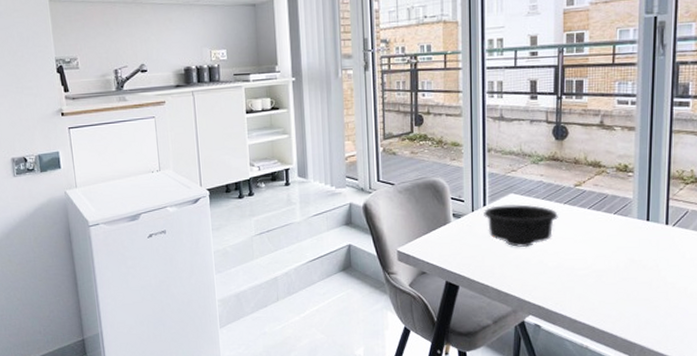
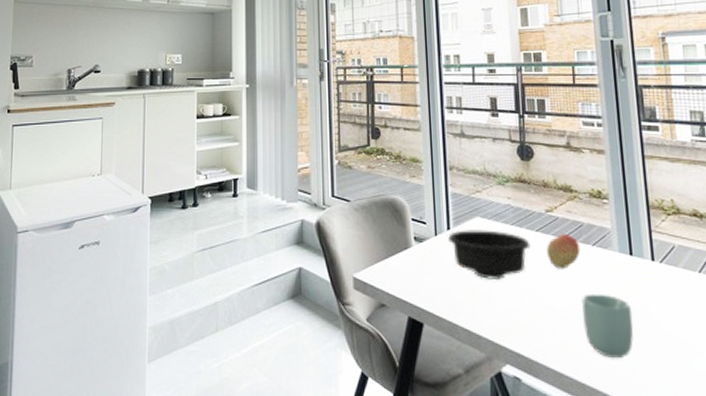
fruit: none [572,205,603,236] -> present [546,234,581,269]
cup: none [598,254,643,306] -> present [581,293,634,358]

